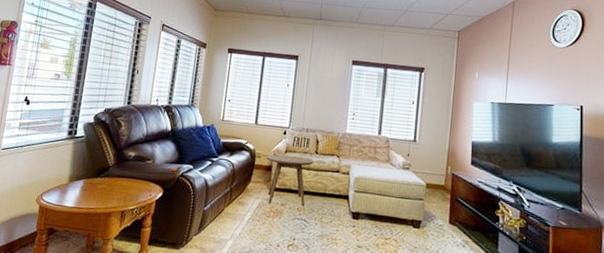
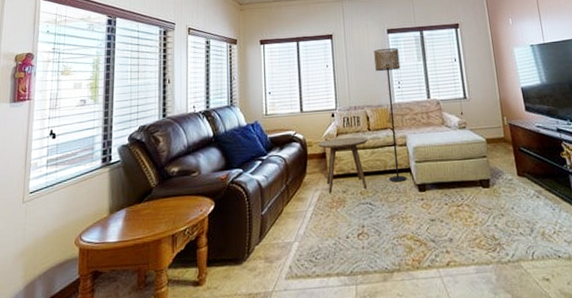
floor lamp: none [326,78,360,207] -> present [374,47,407,182]

